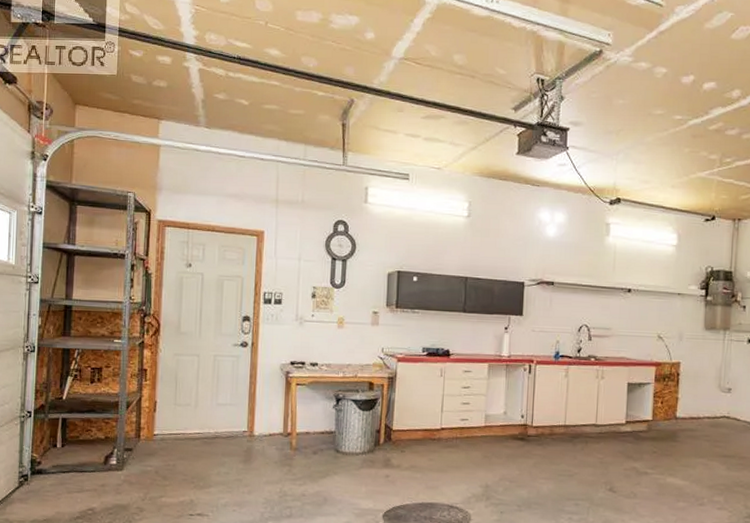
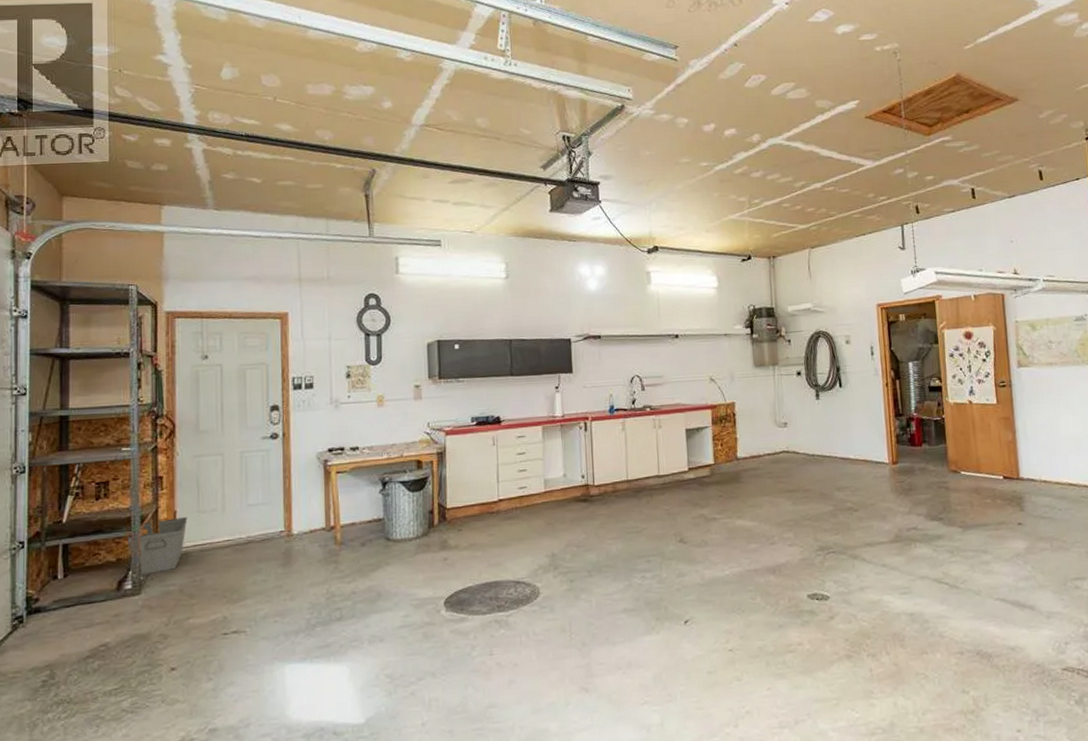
storage bin: none [115,407,166,454] -> present [127,517,188,575]

